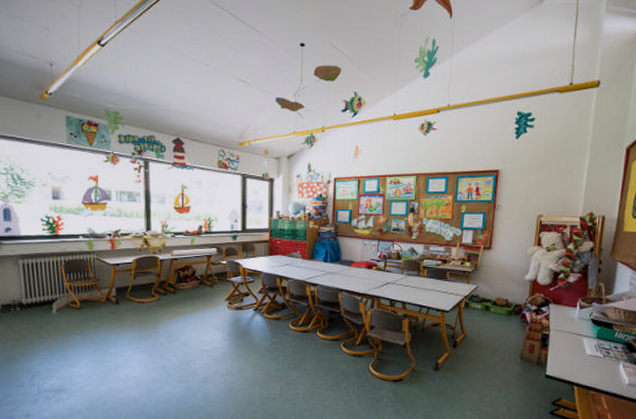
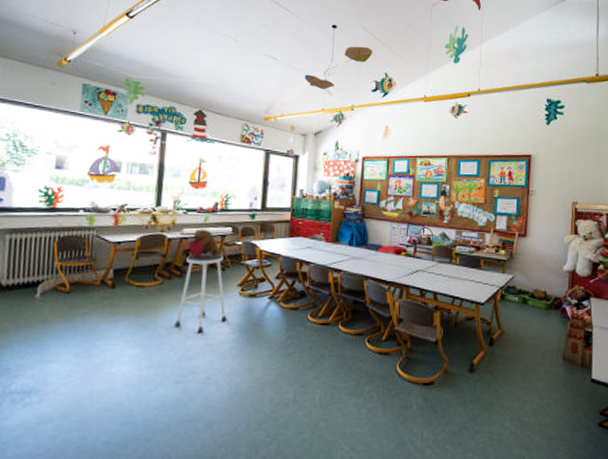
stool: none [174,272,218,340] -> present [175,254,227,332]
bear: none [178,250,207,276] -> present [188,229,219,258]

